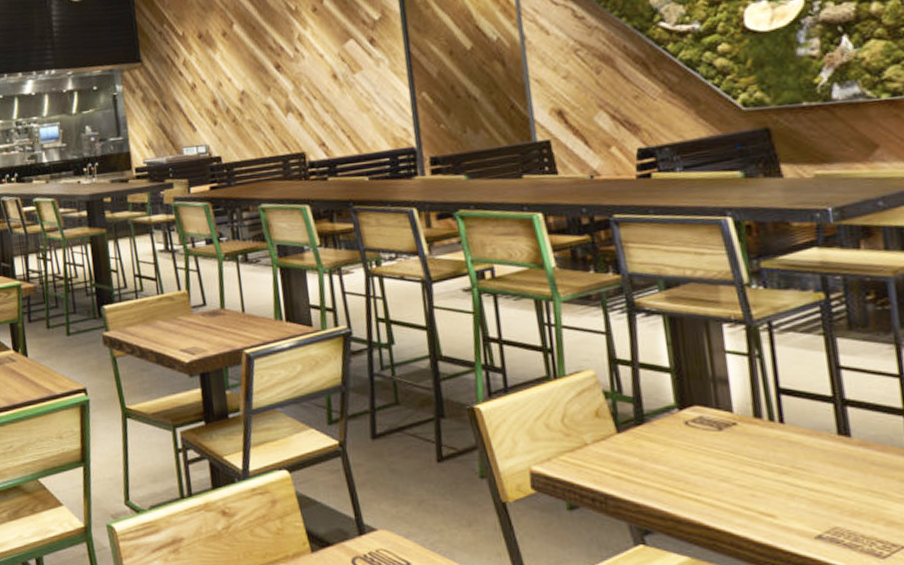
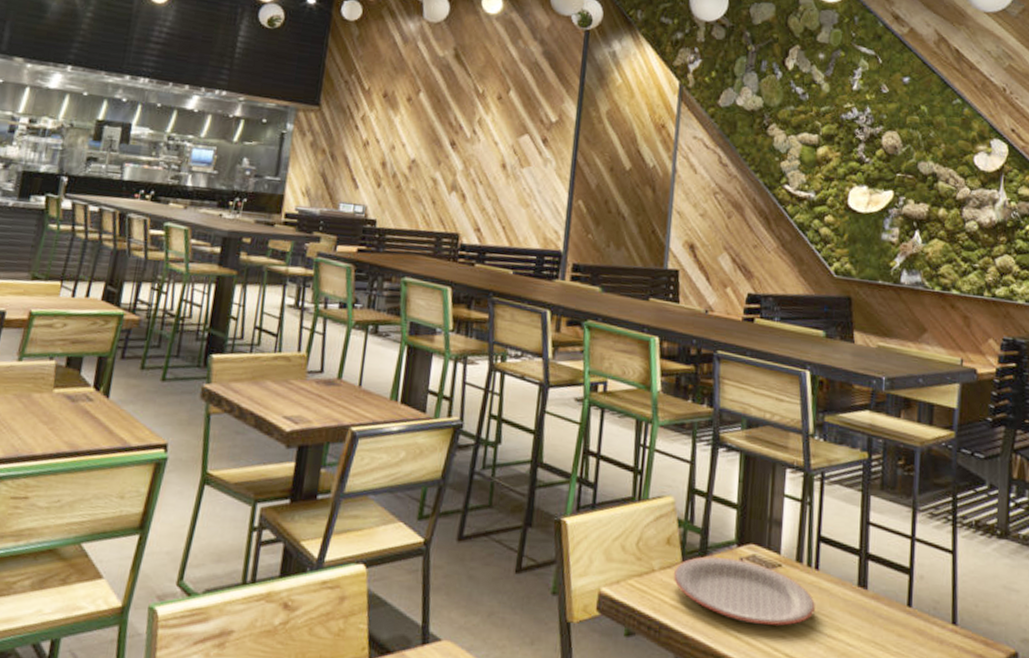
plate: none [609,423,788,486] -> present [673,556,815,626]

